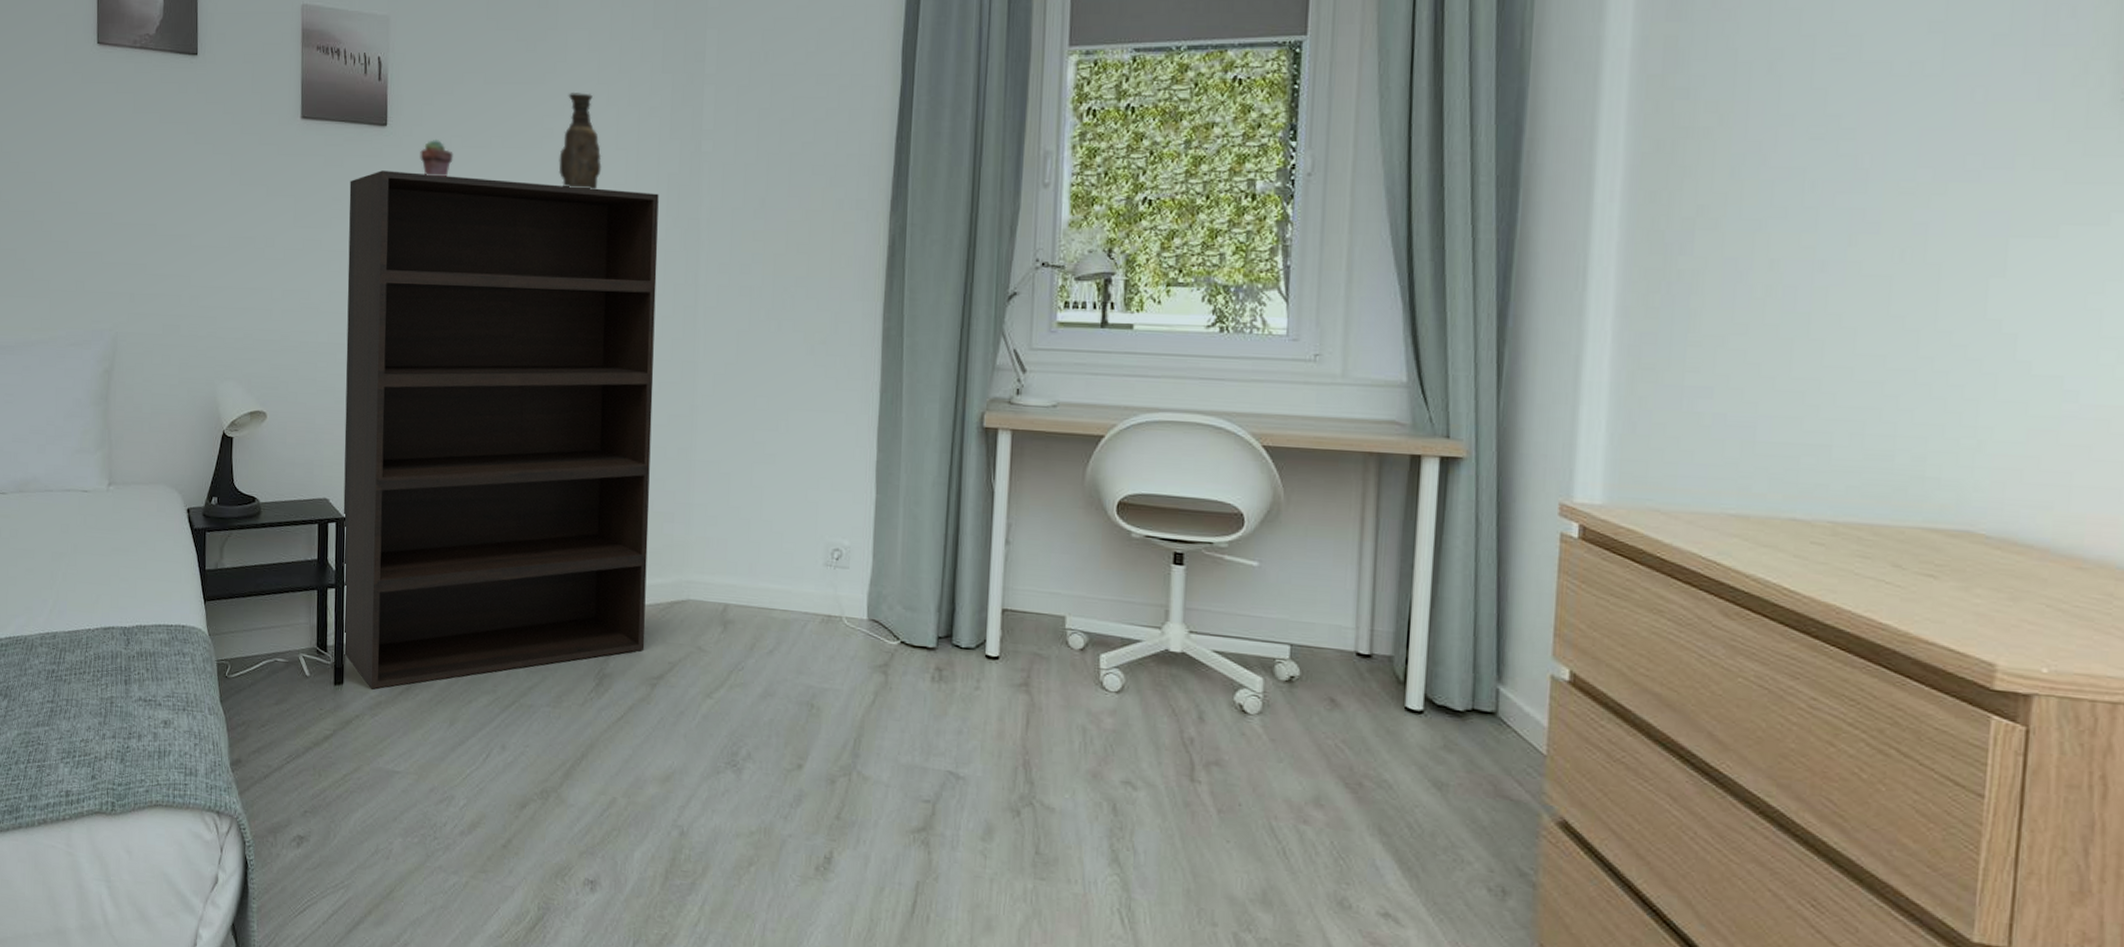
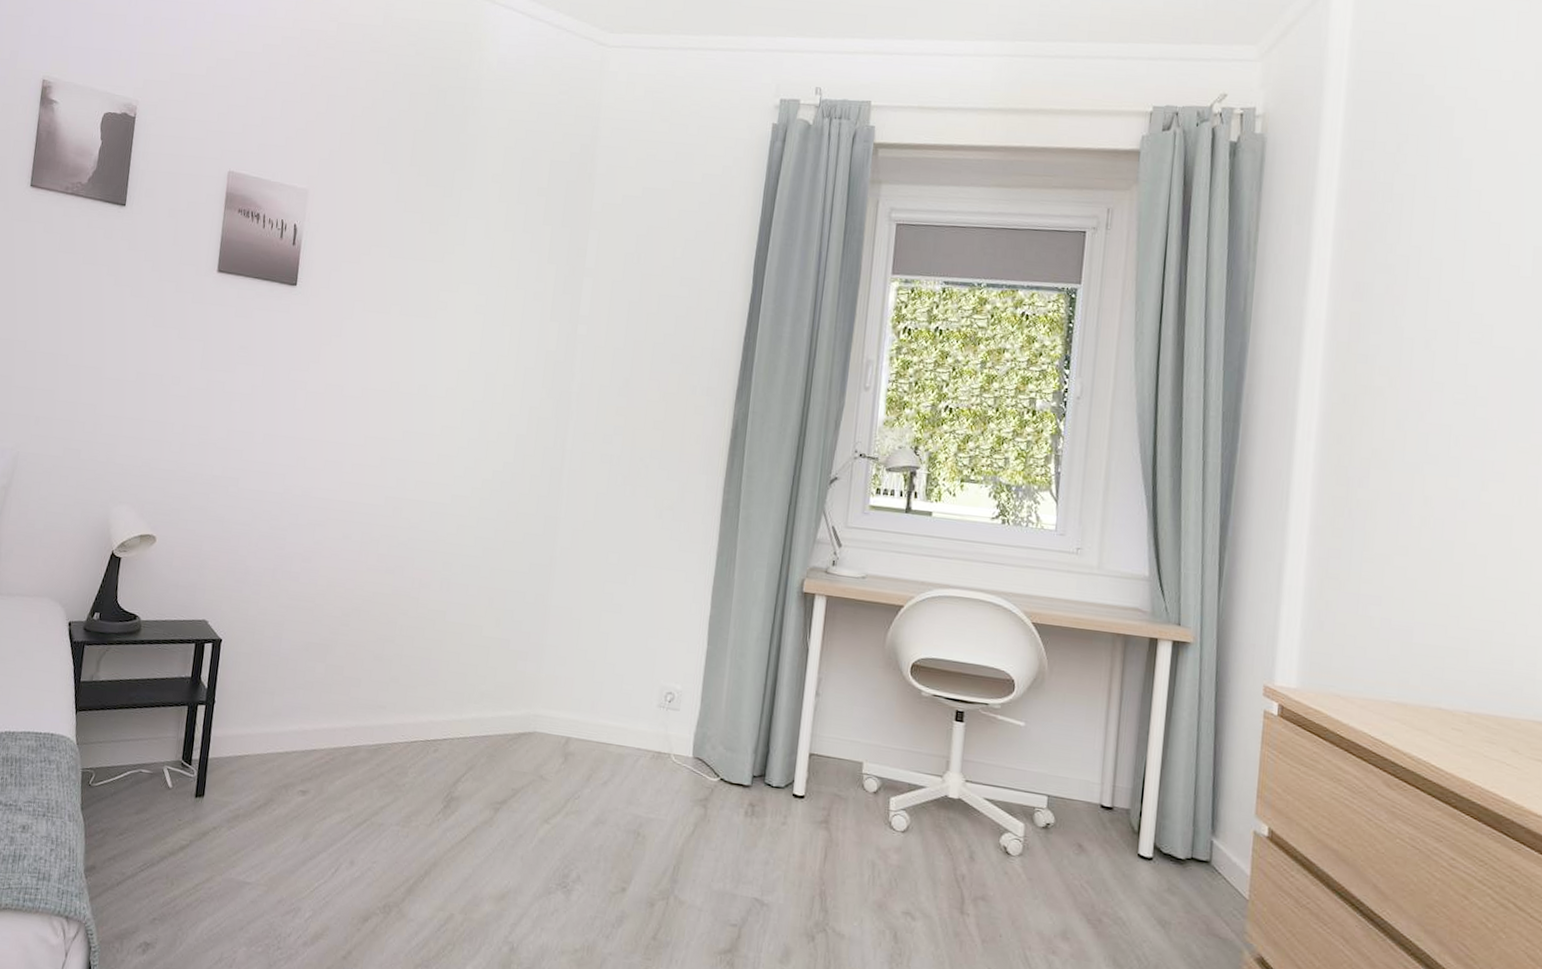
bookshelf: present [342,170,659,689] -> none [207,325,537,803]
potted succulent: present [420,140,454,177] -> none [324,302,355,336]
decorative bottle: present [558,91,602,189] -> none [449,271,489,359]

